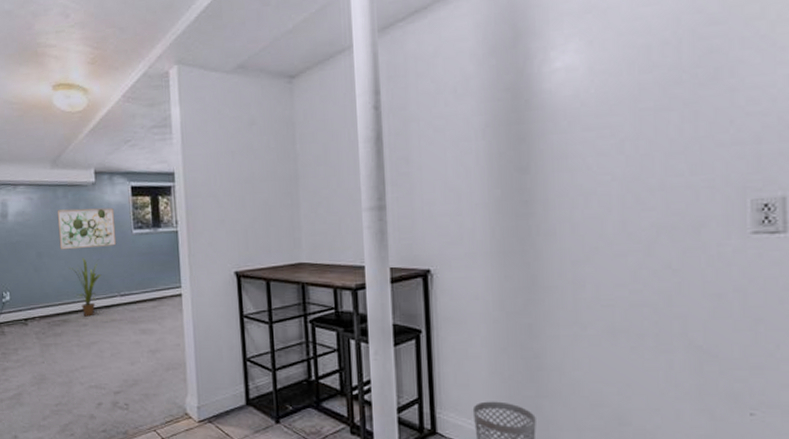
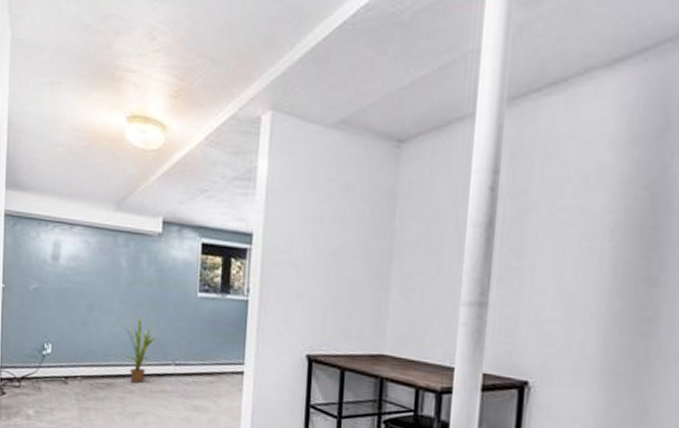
wall art: present [57,207,117,250] -> none [113,259,180,308]

